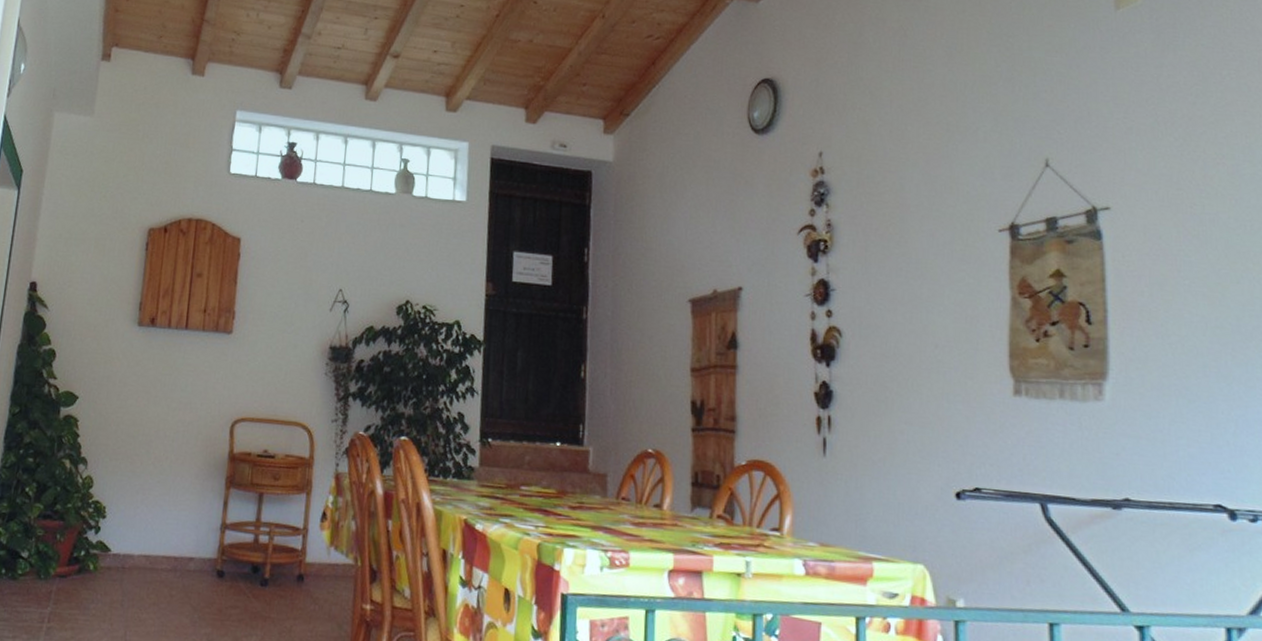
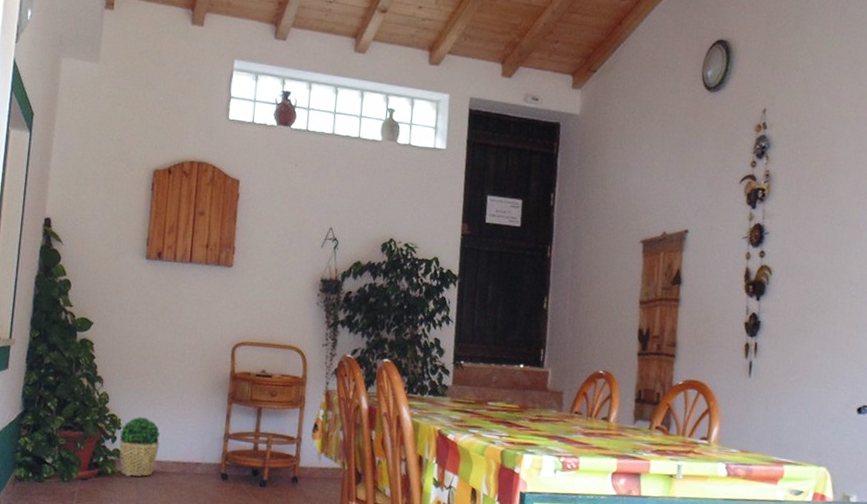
potted plant: none [102,504,150,574] -> present [118,417,161,477]

